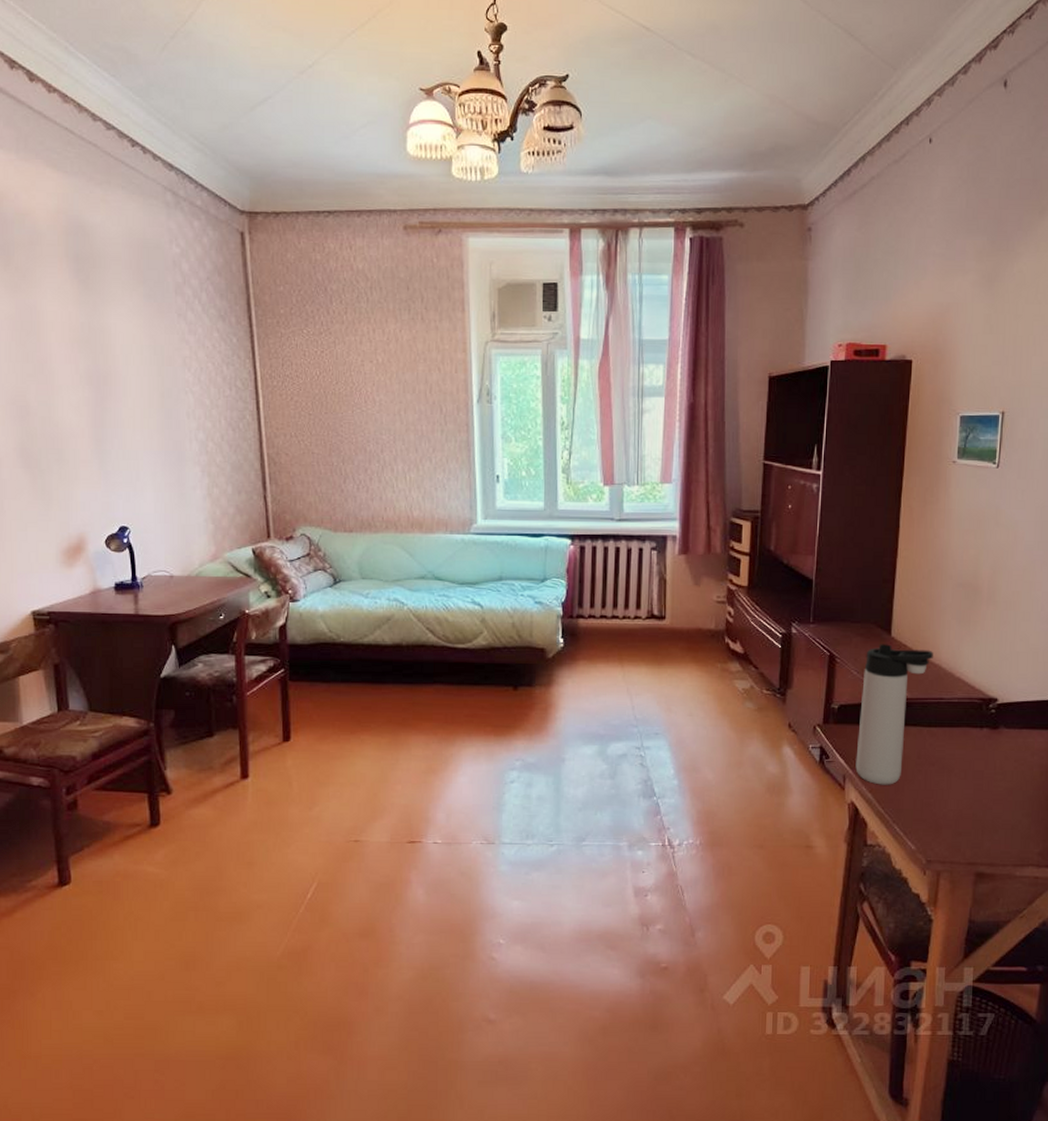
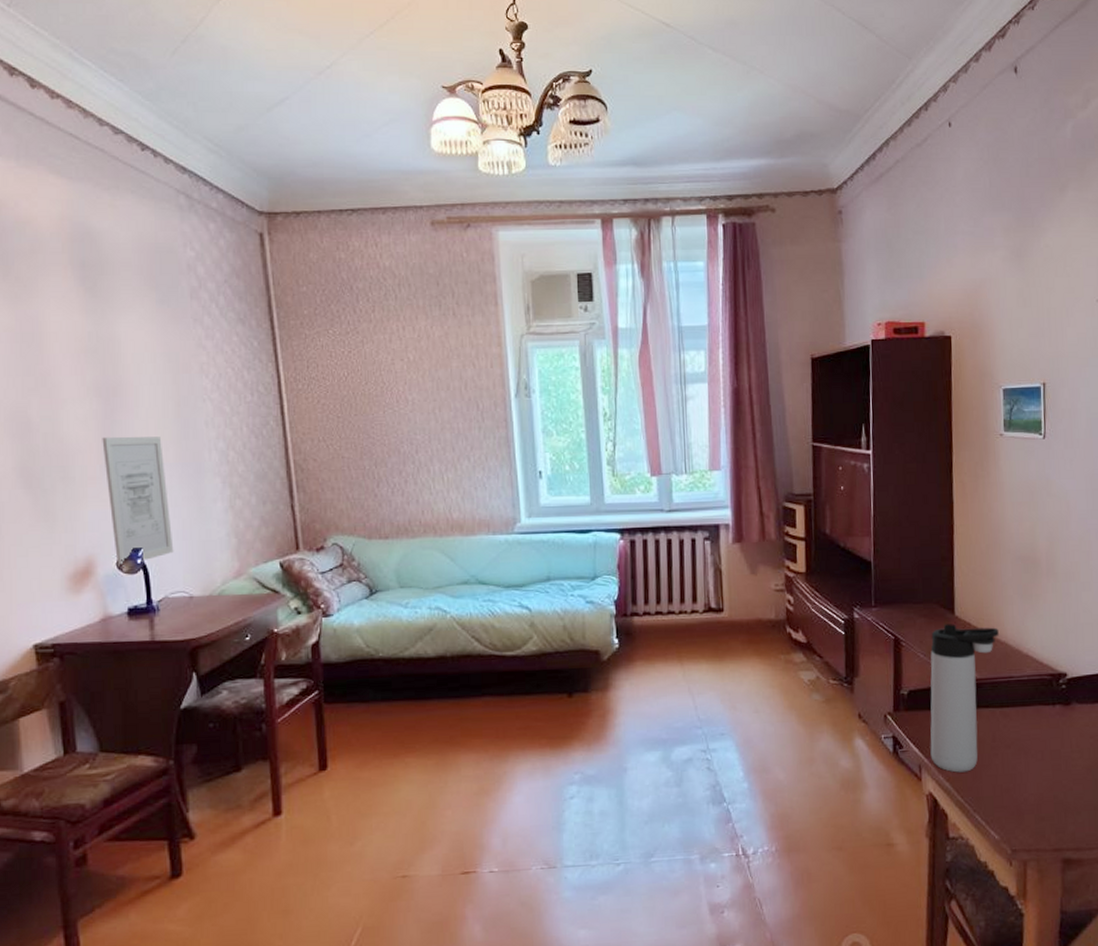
wall art: none [93,423,157,545] -> present [102,436,174,567]

